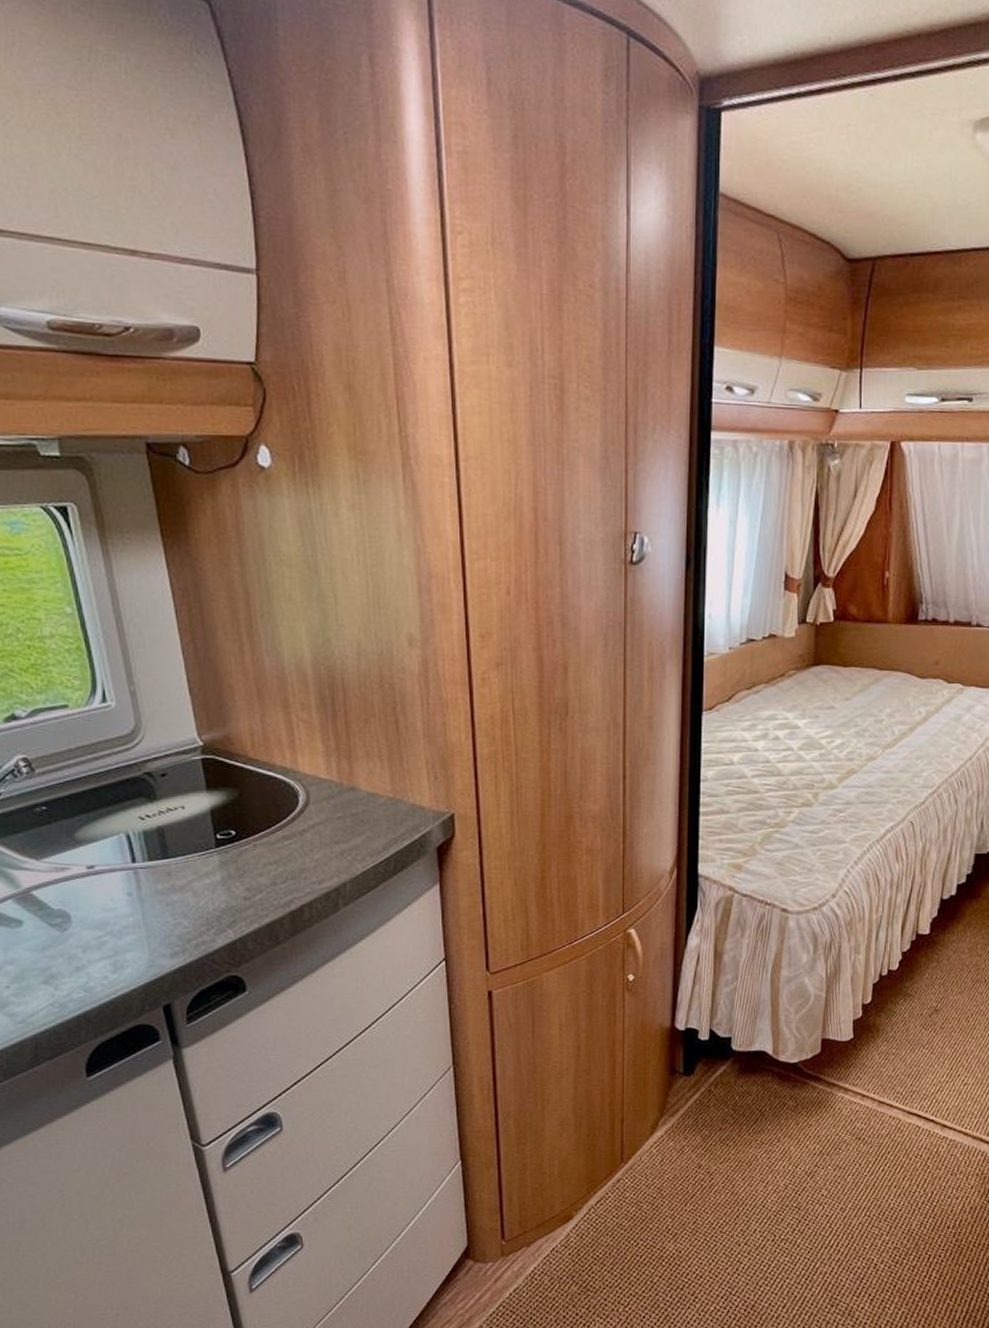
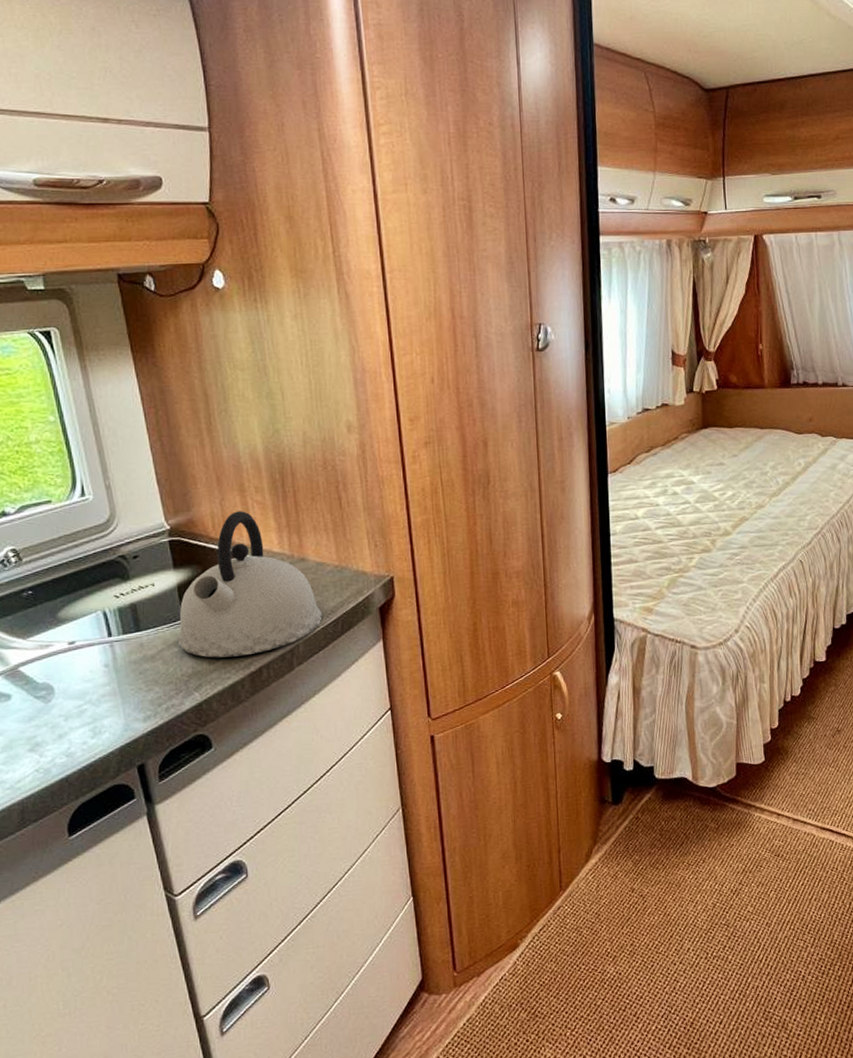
kettle: none [210,730,373,893] -> present [178,511,323,658]

